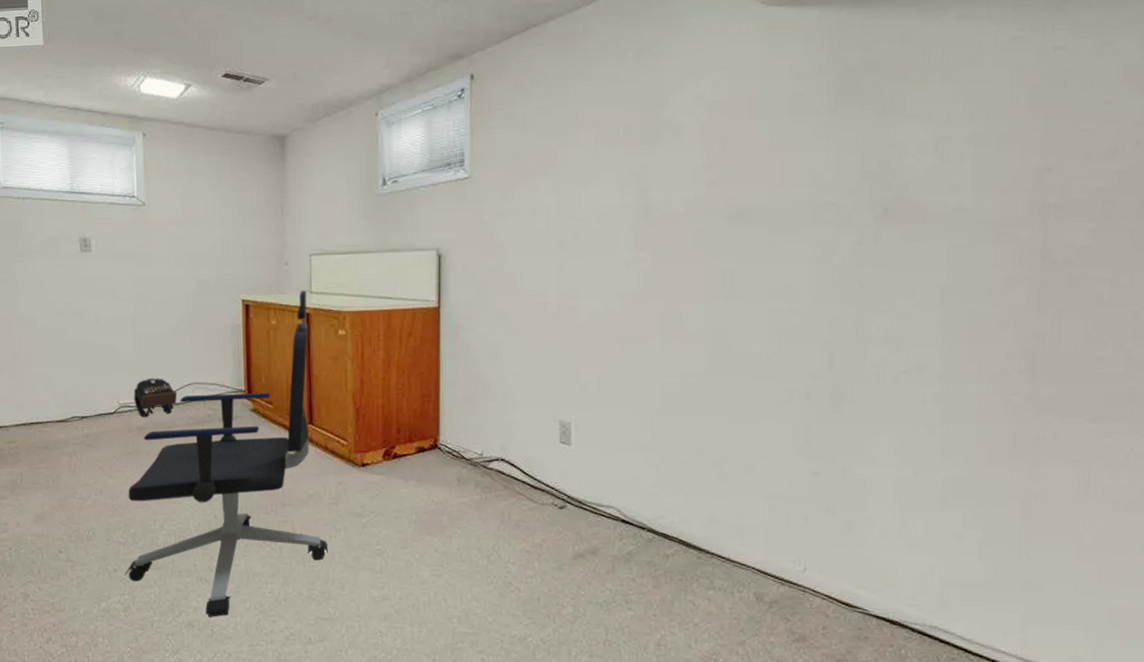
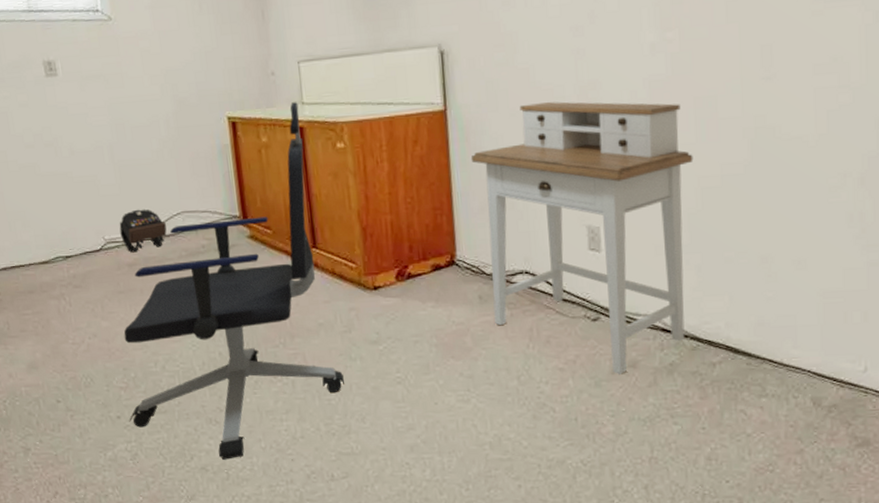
desk: none [459,307,658,560] -> present [470,101,694,374]

